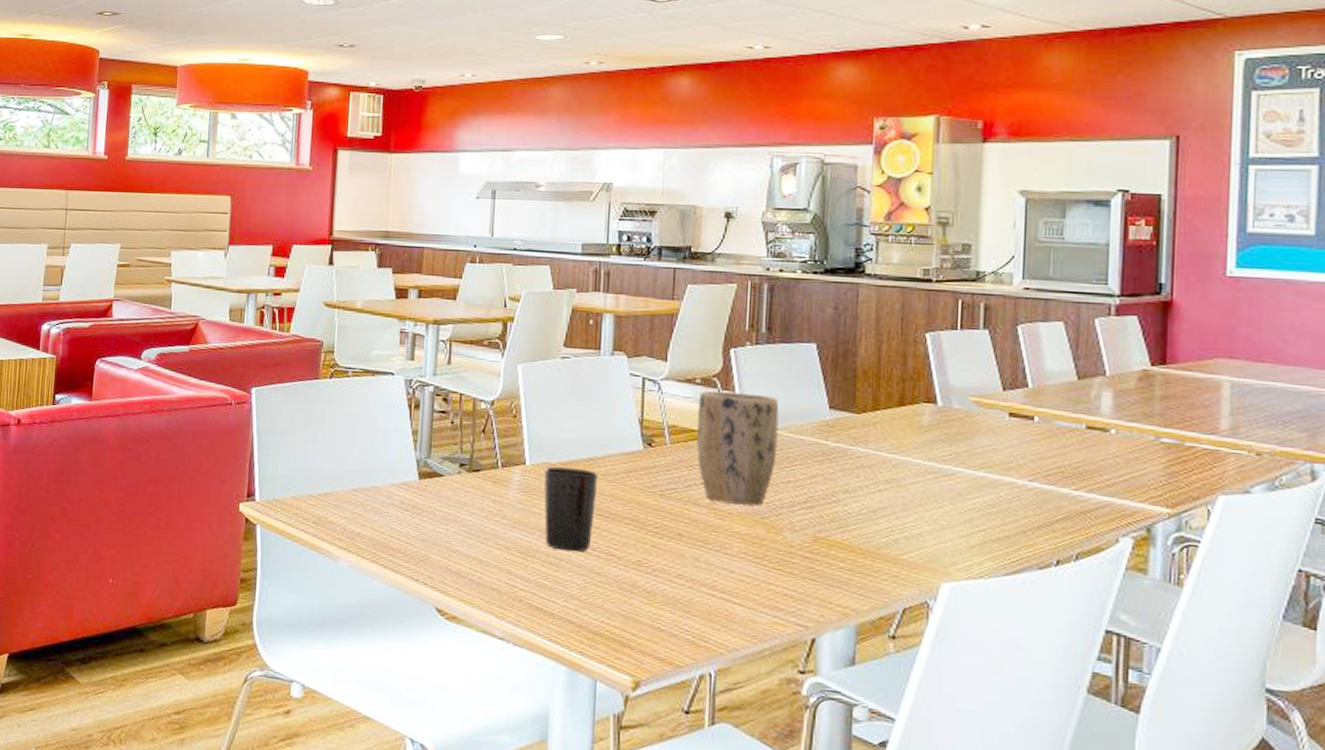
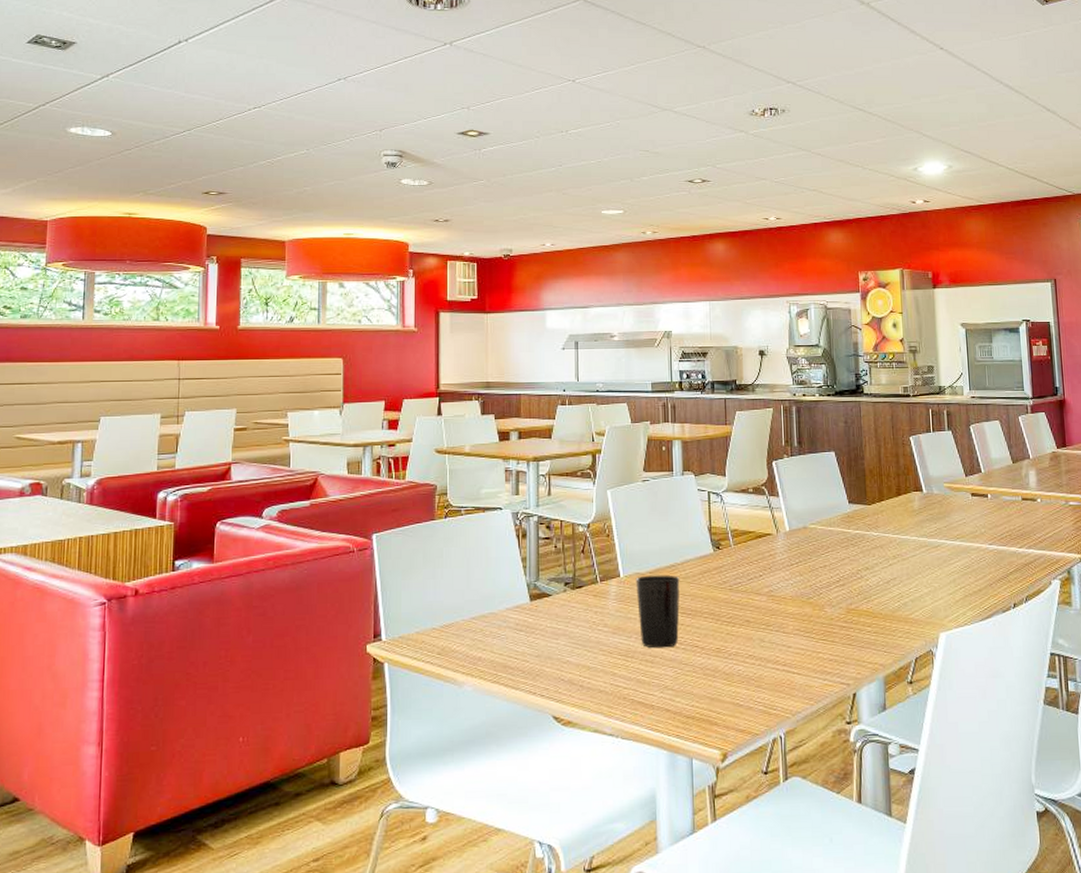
plant pot: present [696,390,779,506] -> none [752,497,814,590]

